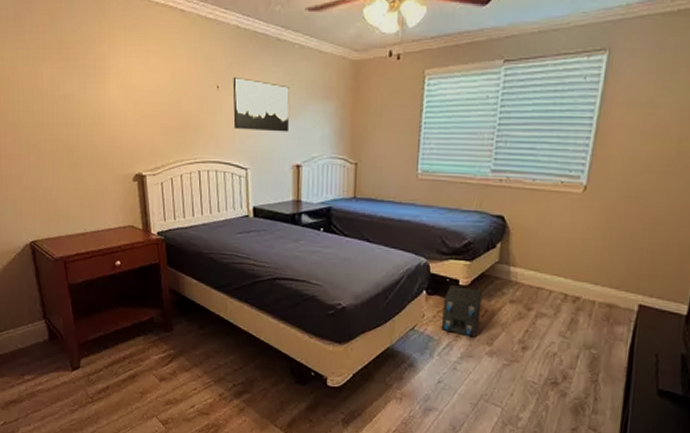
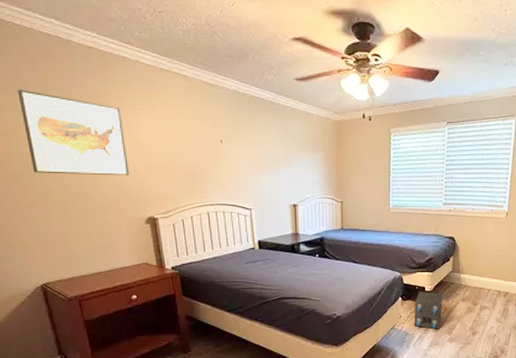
wall art: none [17,31,120,127] -> present [18,89,130,176]
wall art: present [233,78,290,132] -> none [234,134,286,178]

